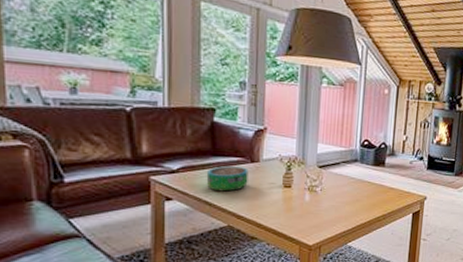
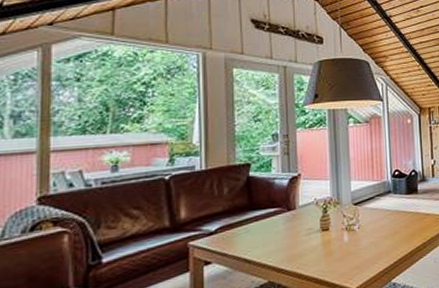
decorative bowl: present [206,165,248,192] -> none [244,216,286,247]

